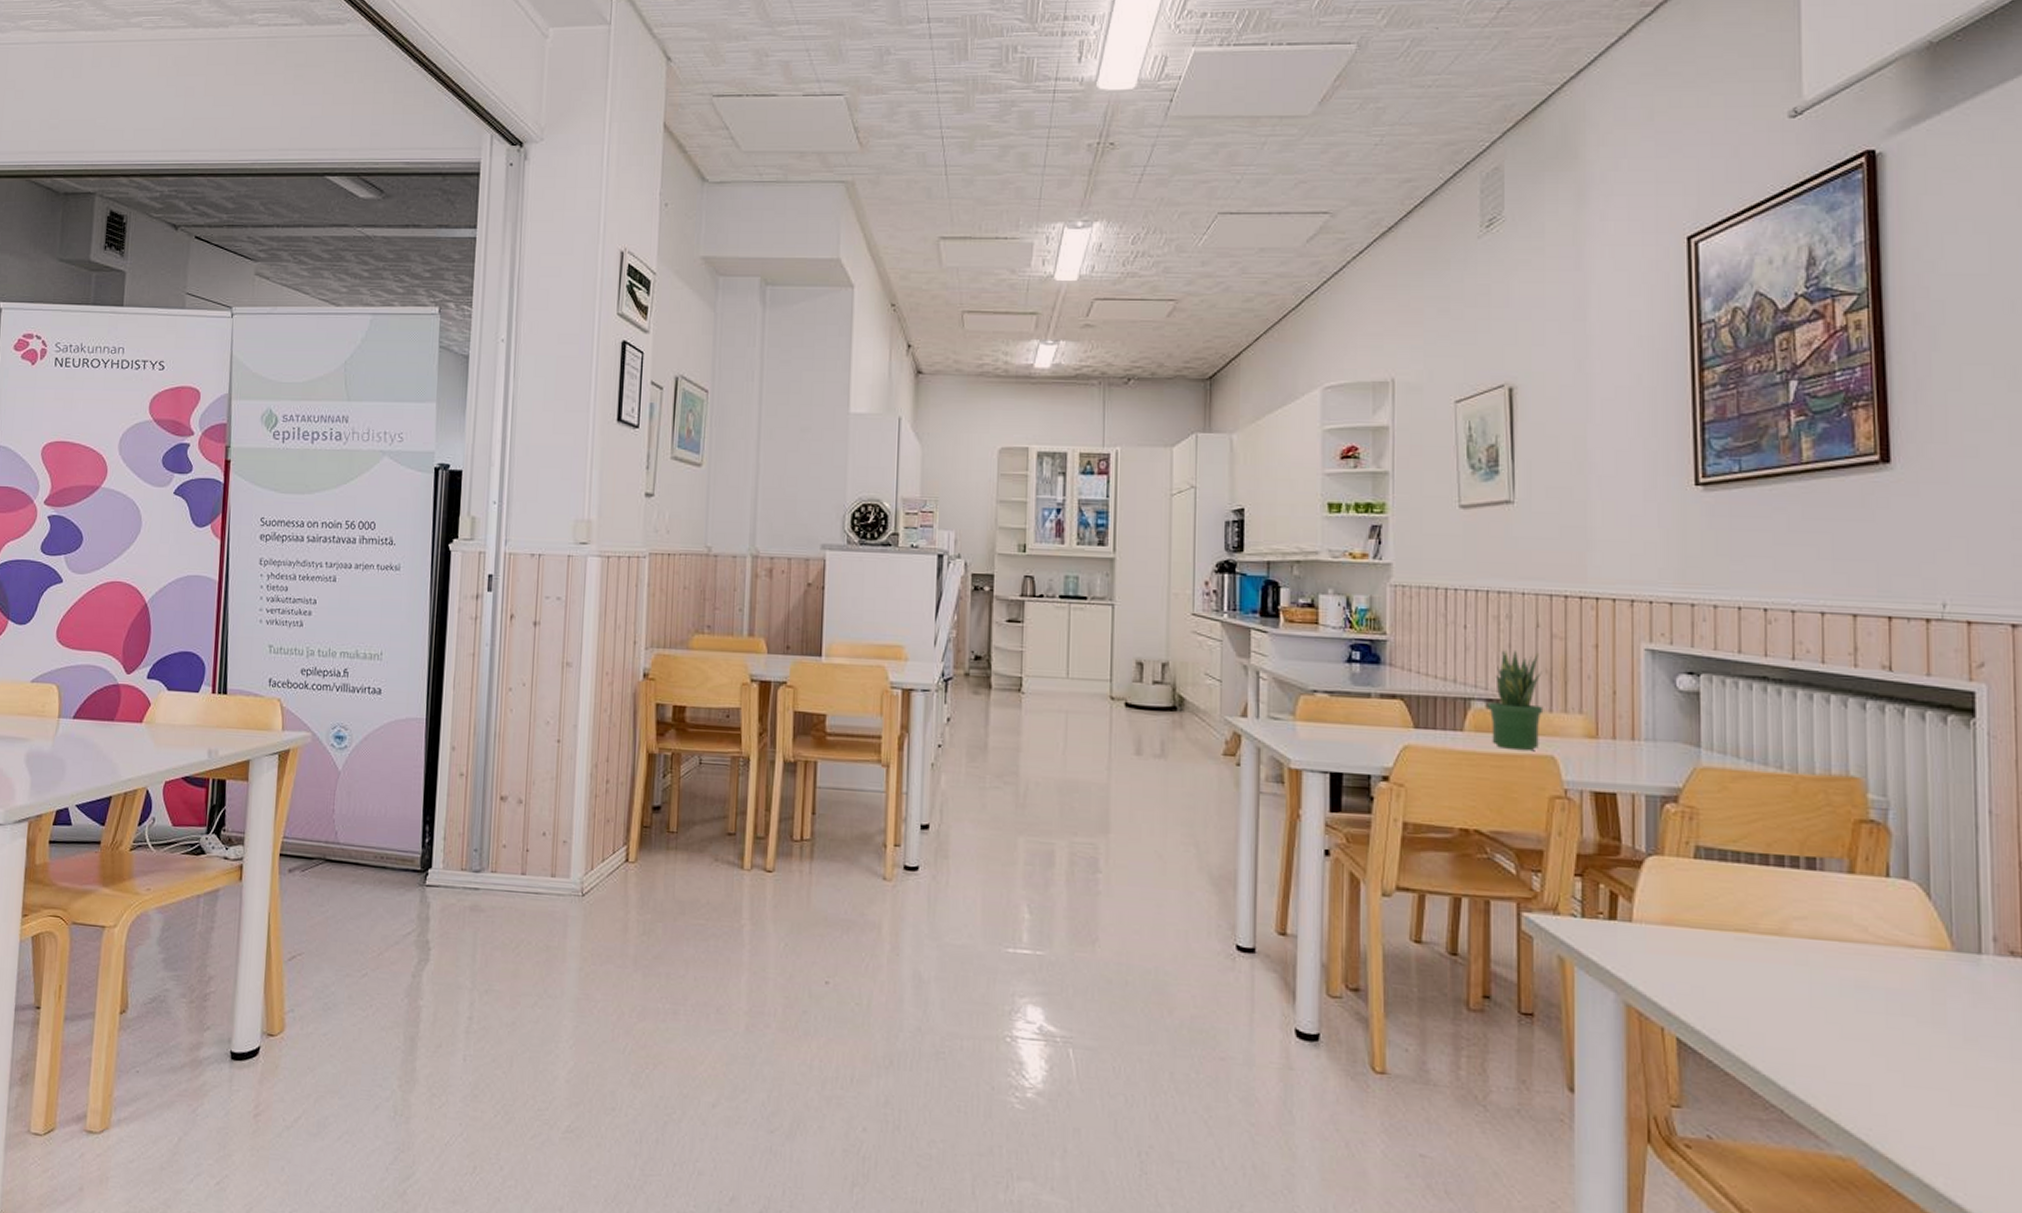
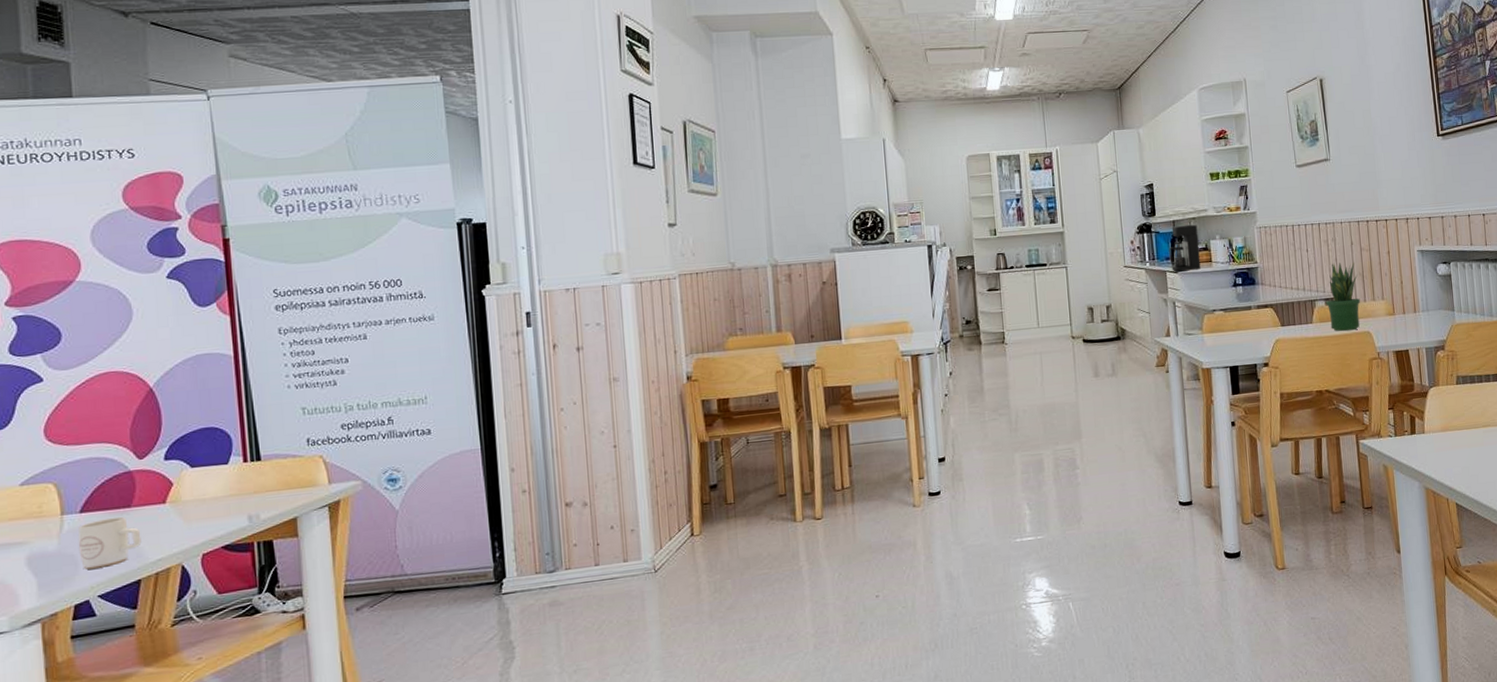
mug: none [67,728,119,777] -> present [77,516,142,570]
coffee maker: none [1257,568,1302,633] -> present [1169,224,1201,272]

